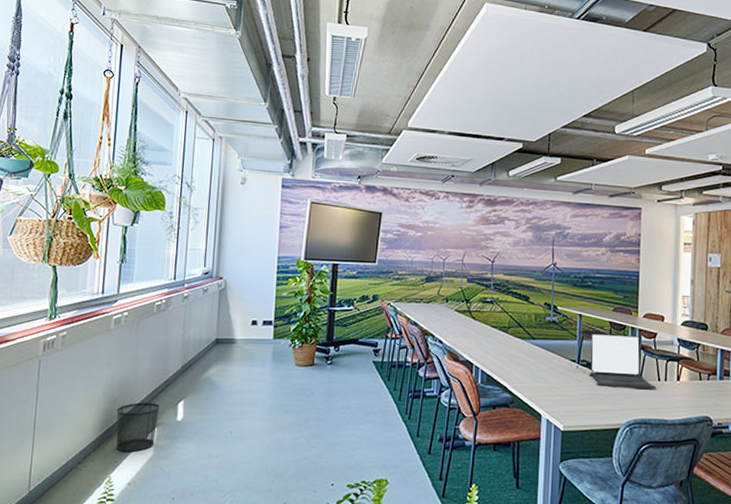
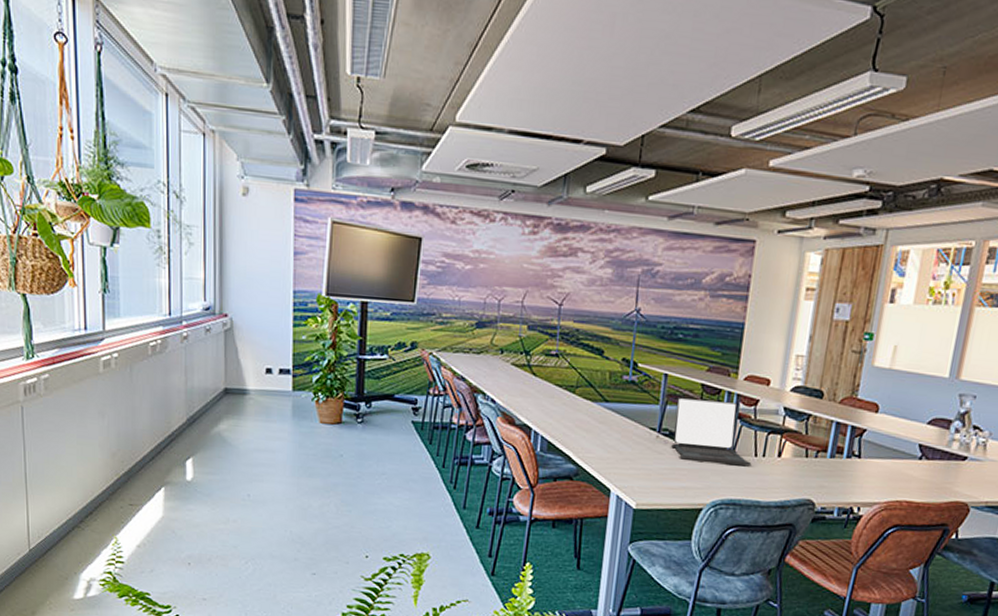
waste bin: present [116,402,160,453] -> none [116,458,166,513]

